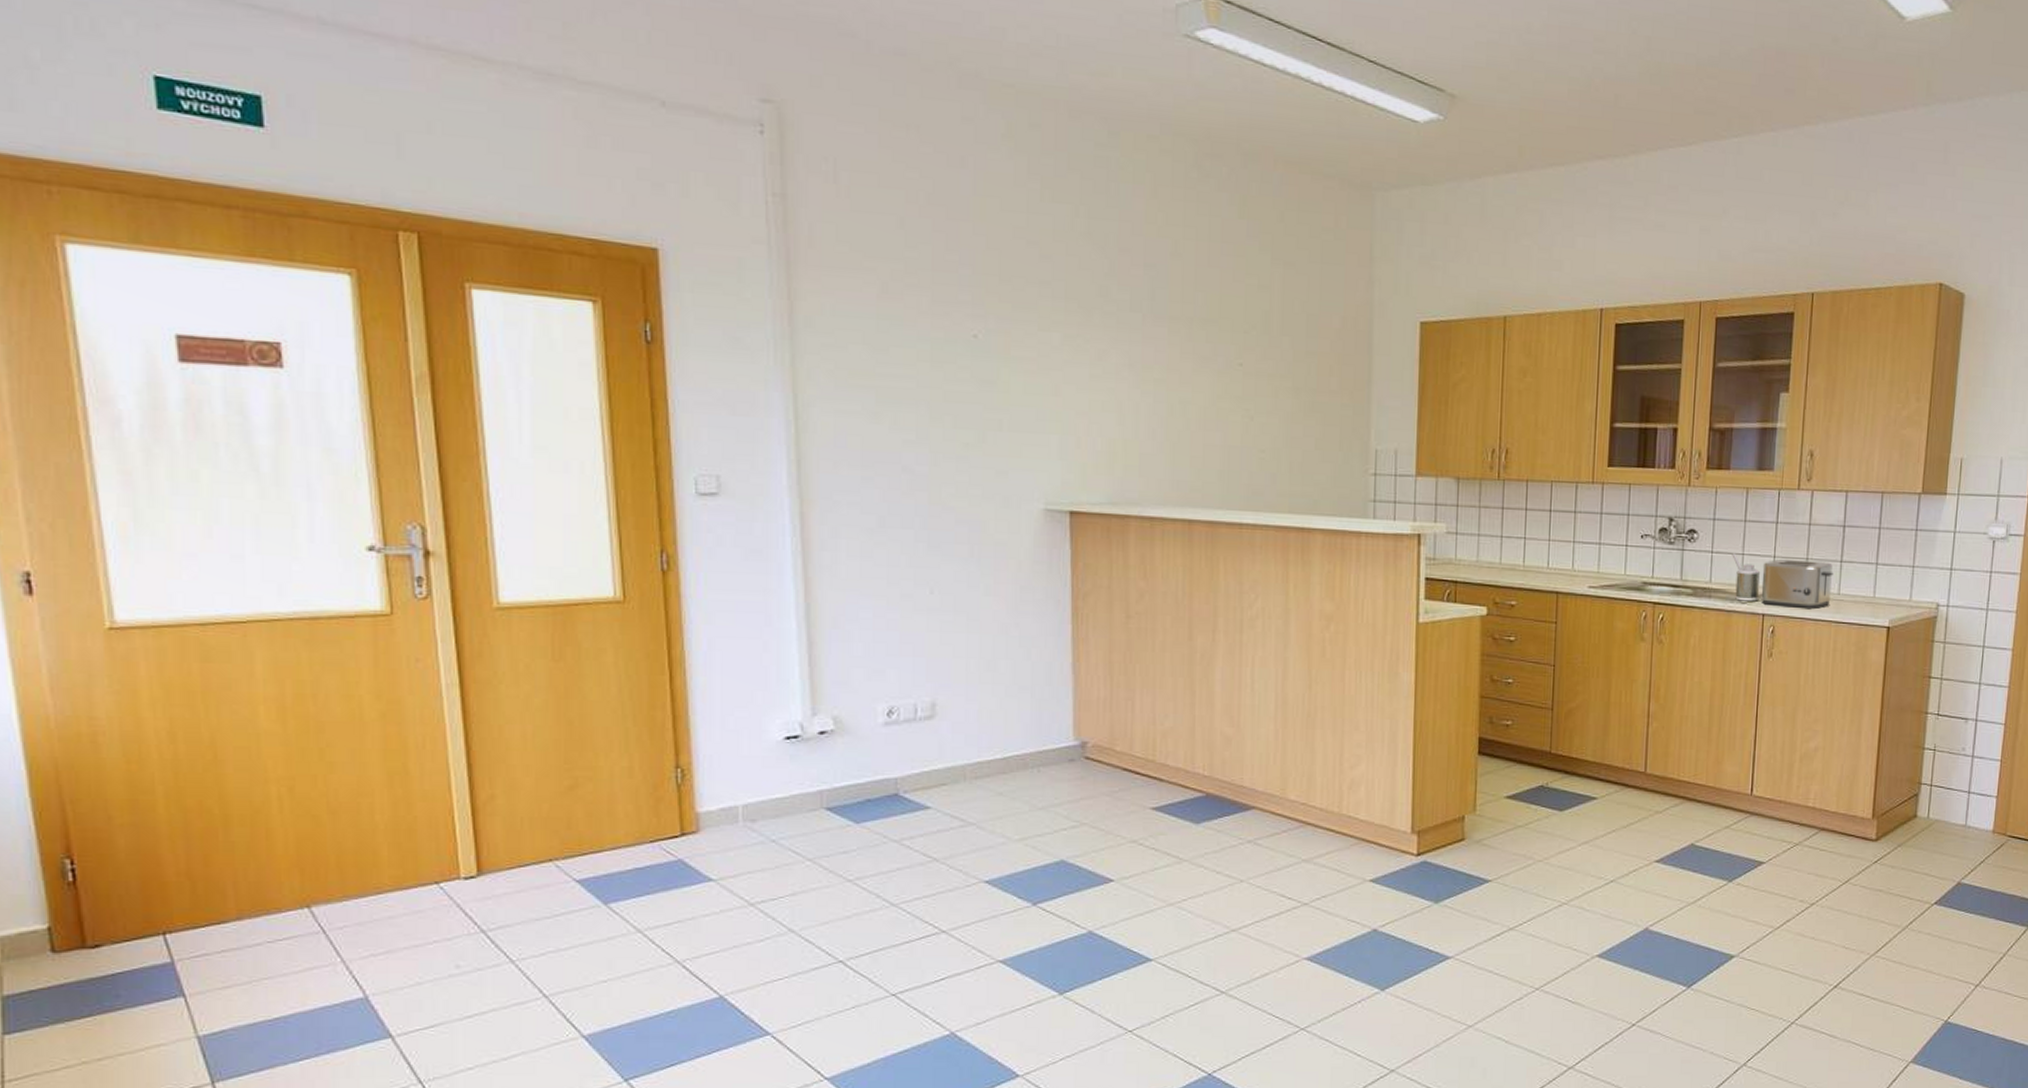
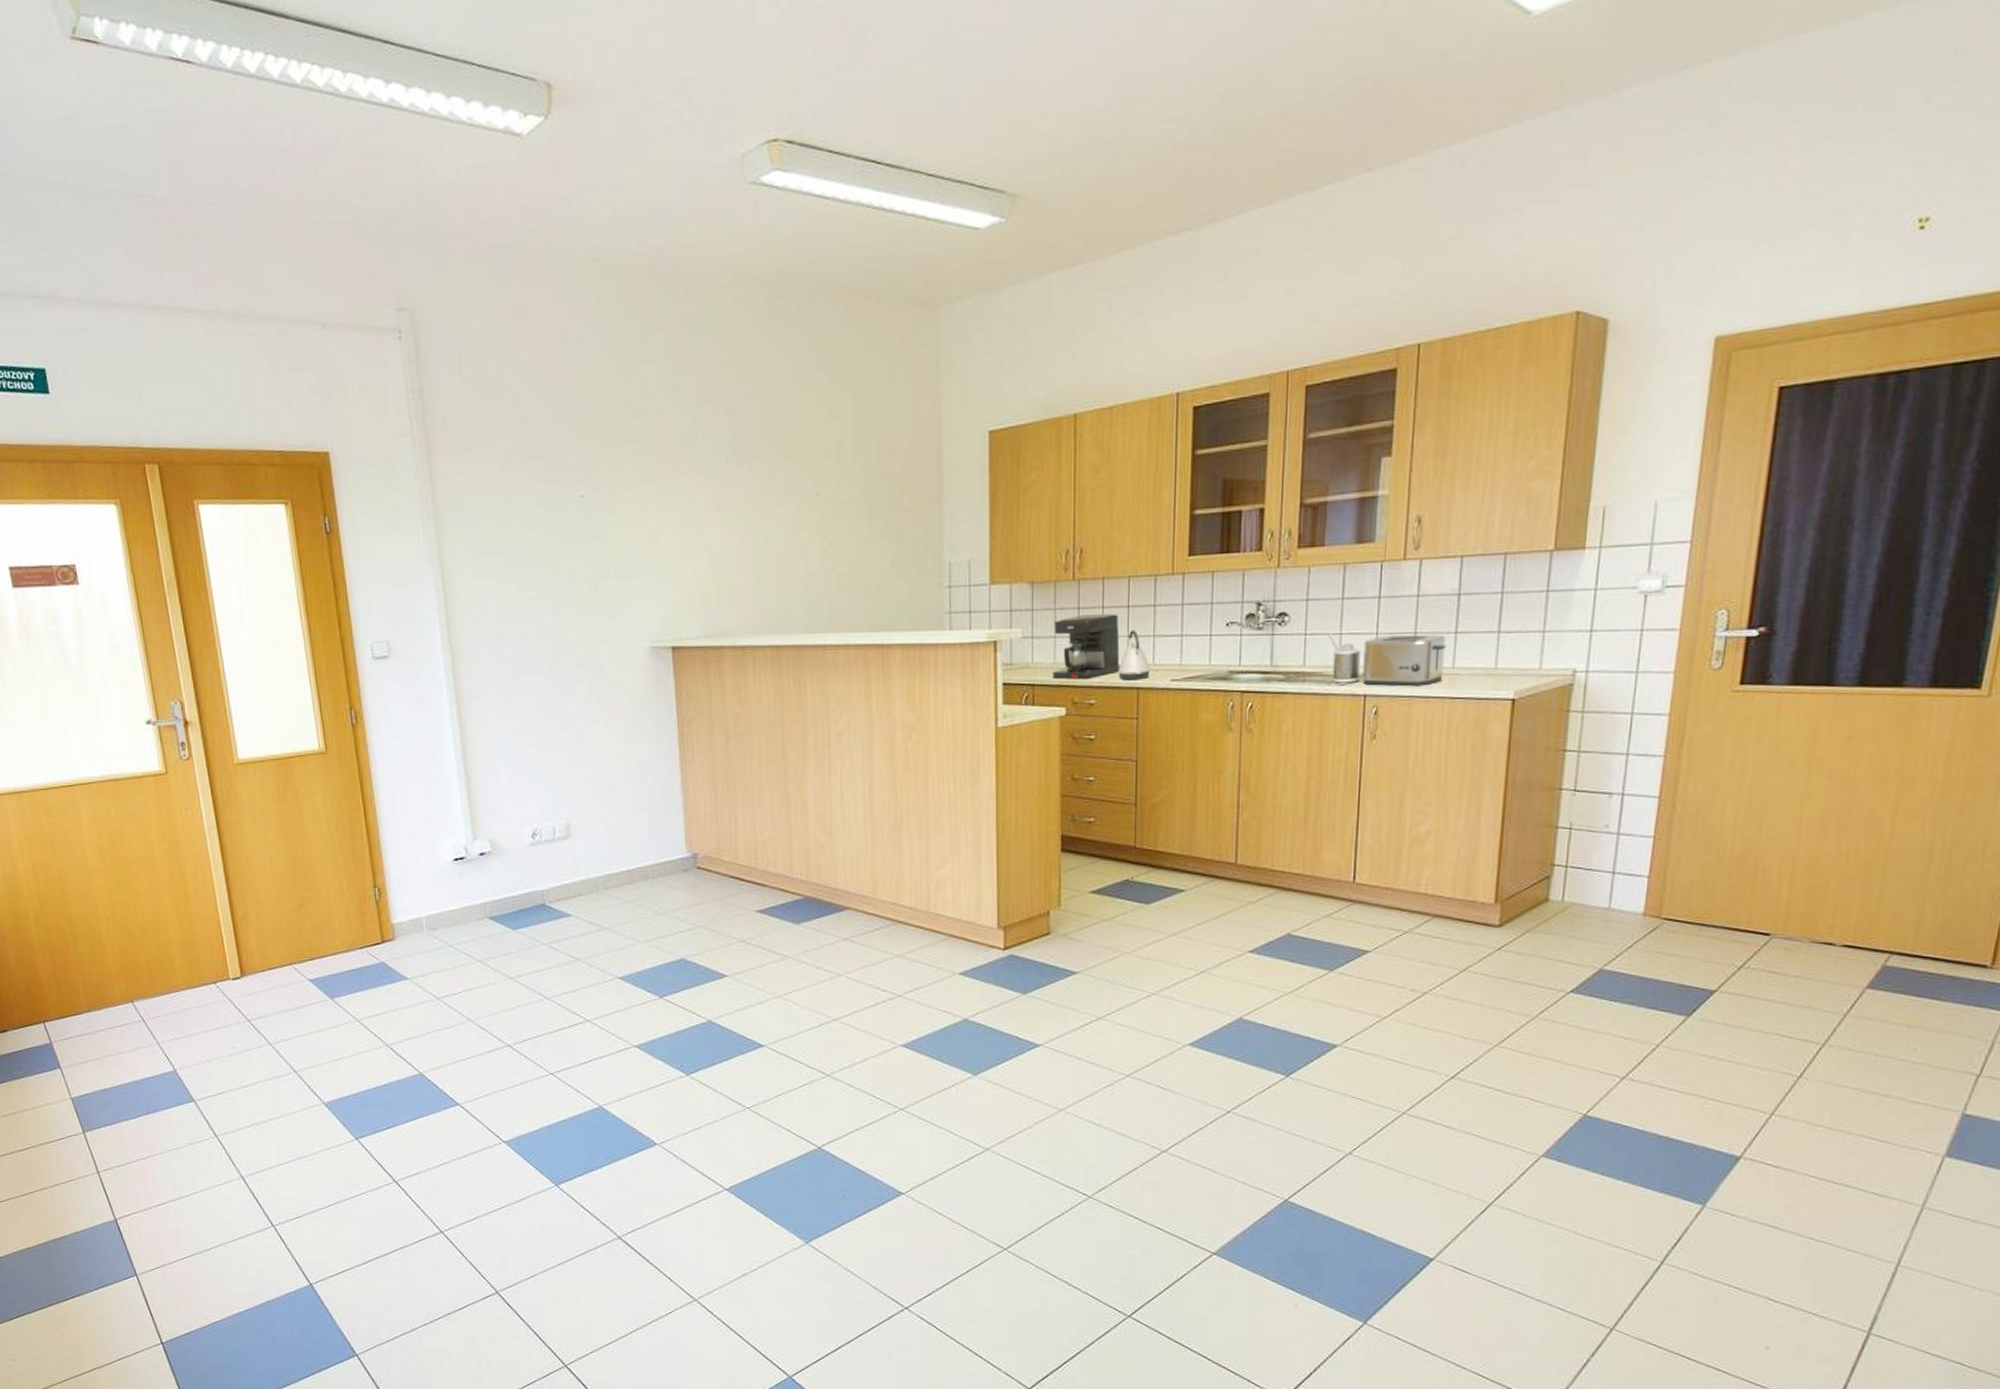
coffee maker: none [1475,515,1541,581] -> present [1052,614,1120,681]
kettle: none [1539,534,1570,585] -> present [1118,630,1151,681]

